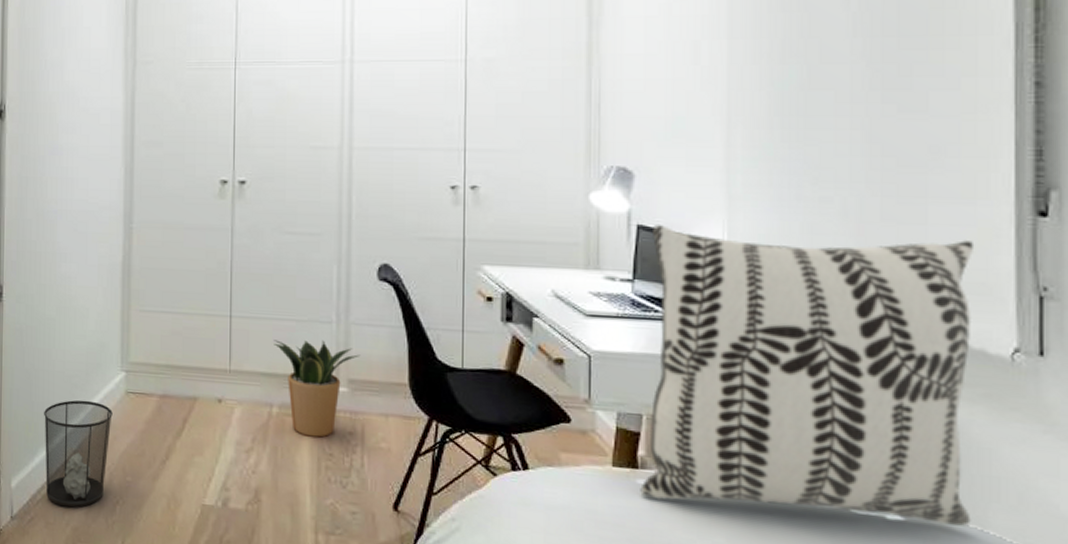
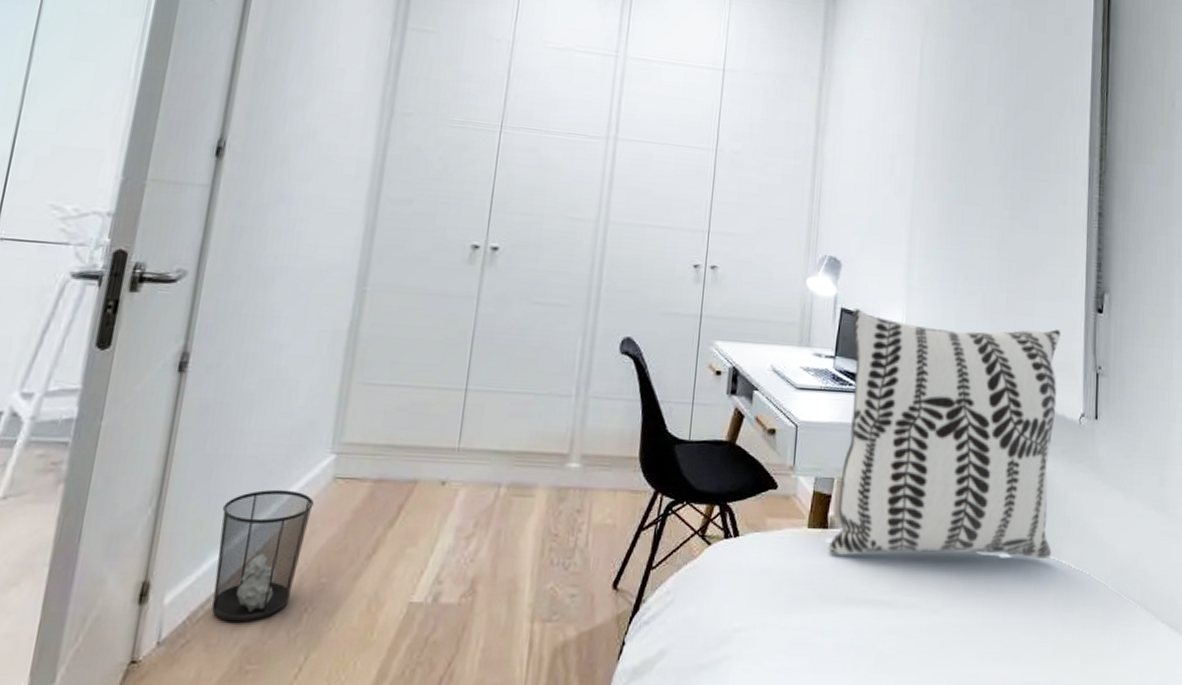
potted plant: present [274,340,361,438] -> none [509,414,596,517]

